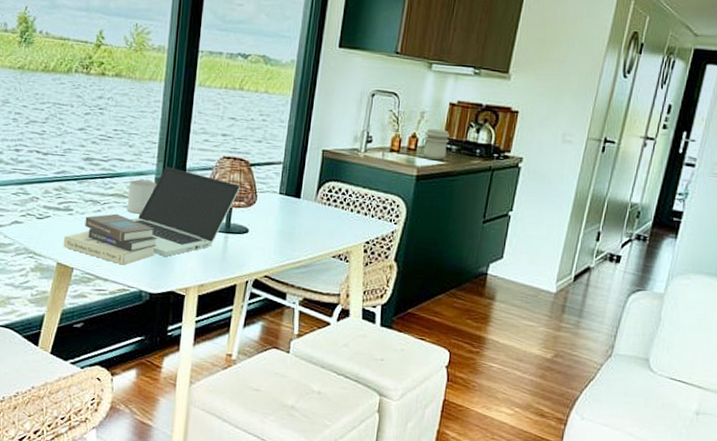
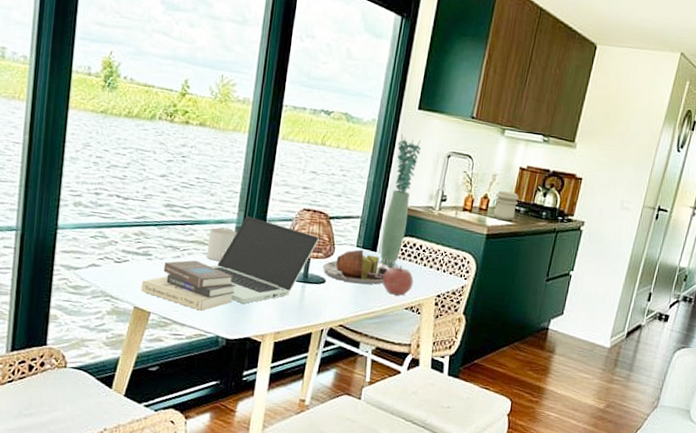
serving tray: none [244,197,323,233] -> present [322,250,398,285]
vase: none [304,75,343,214] -> present [380,134,421,267]
fruit: none [308,212,340,243] -> present [382,265,414,296]

